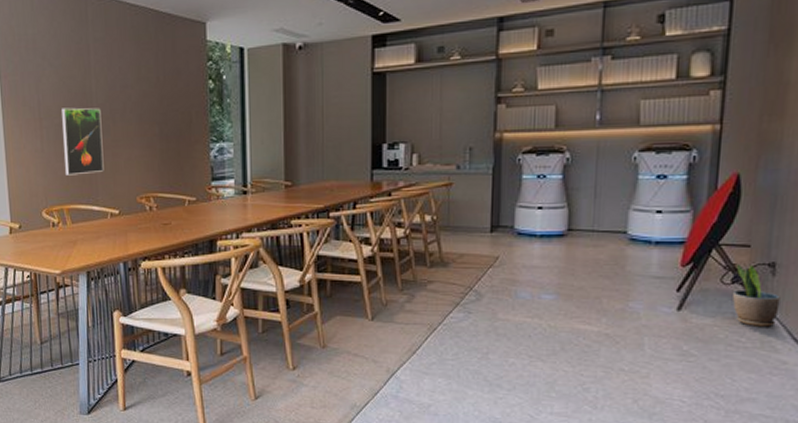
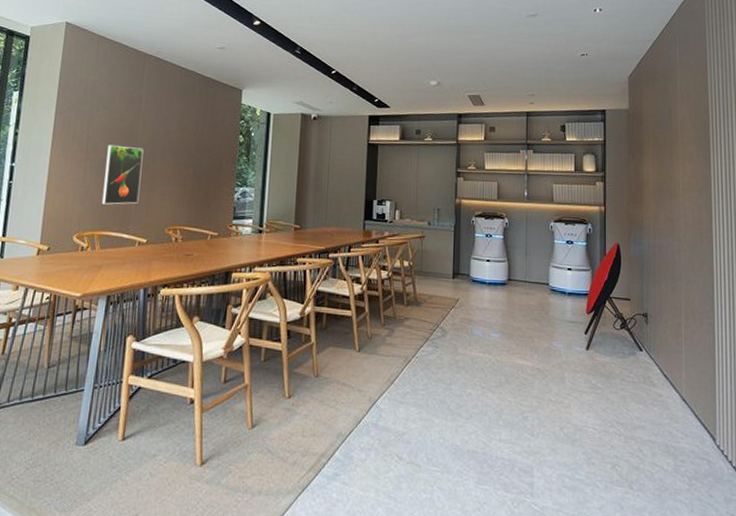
potted plant: present [733,264,781,326] -> none [622,313,653,365]

